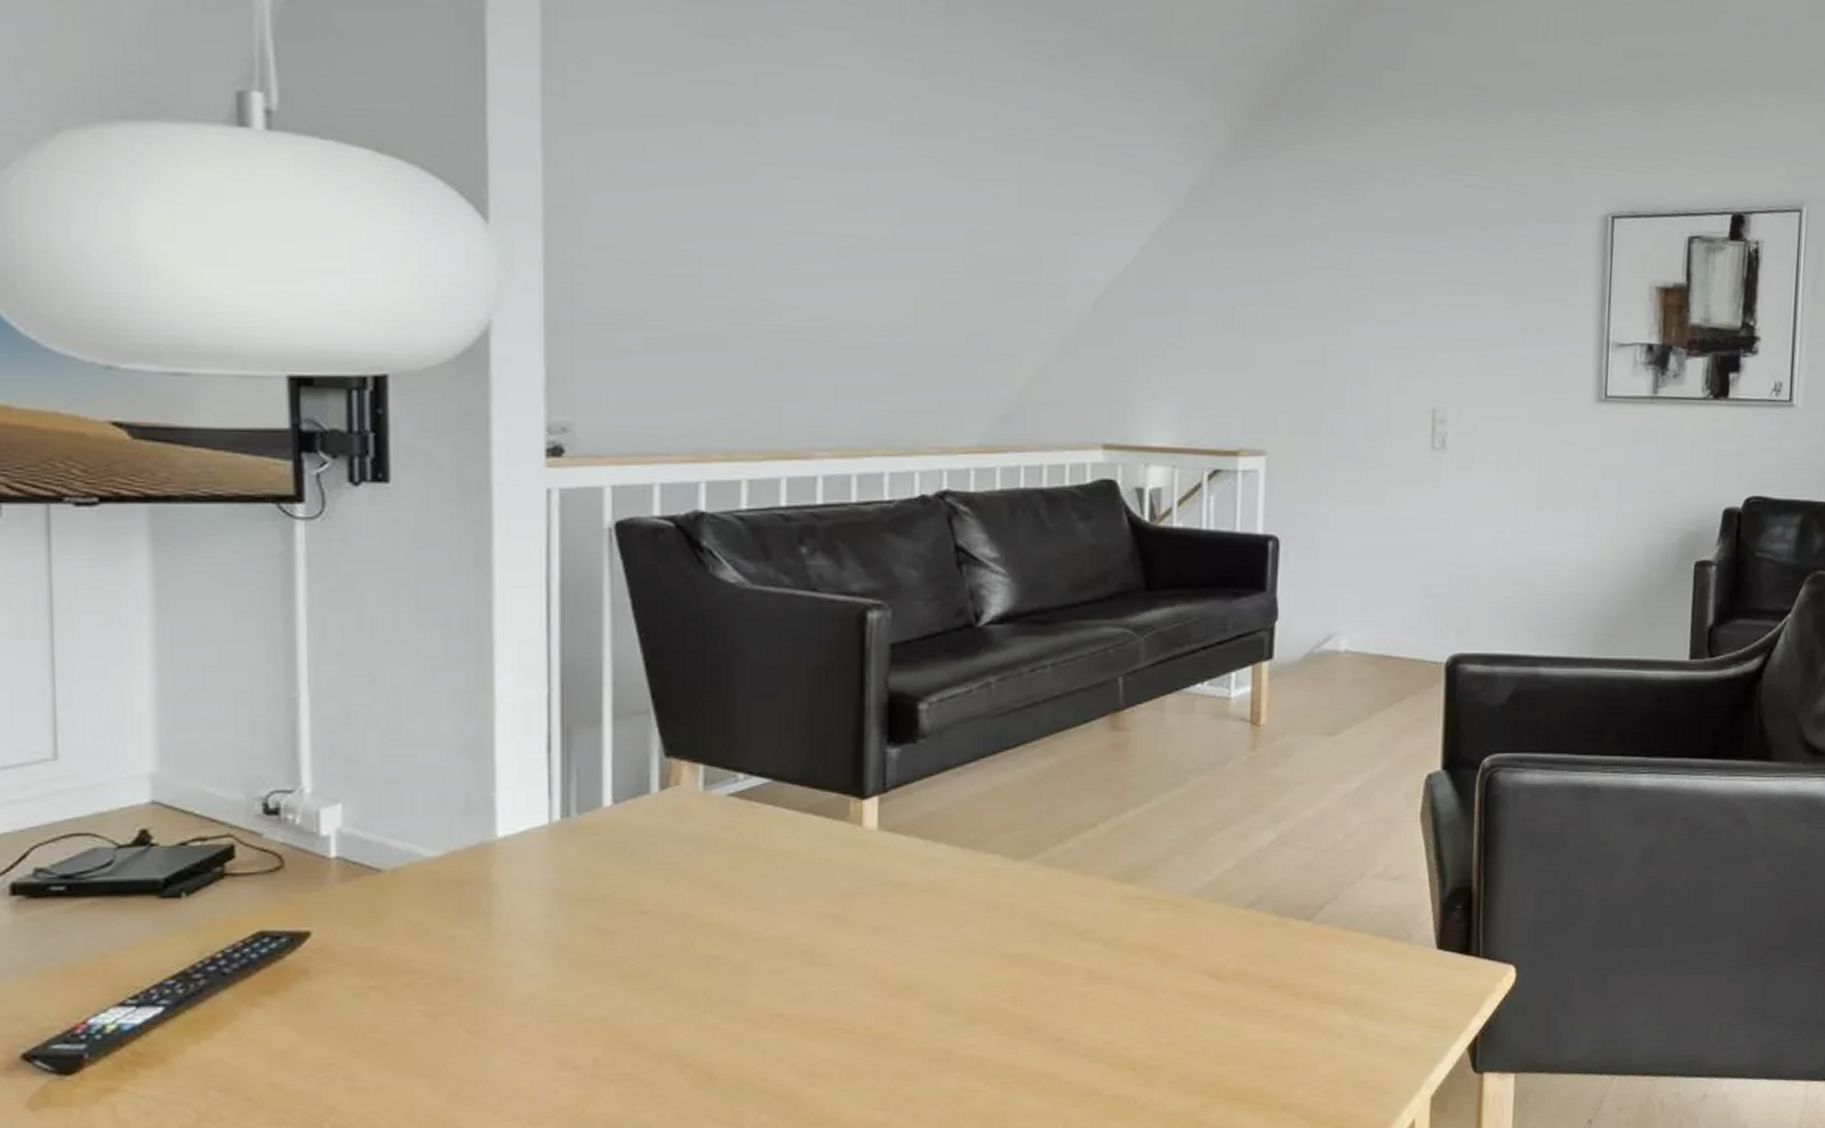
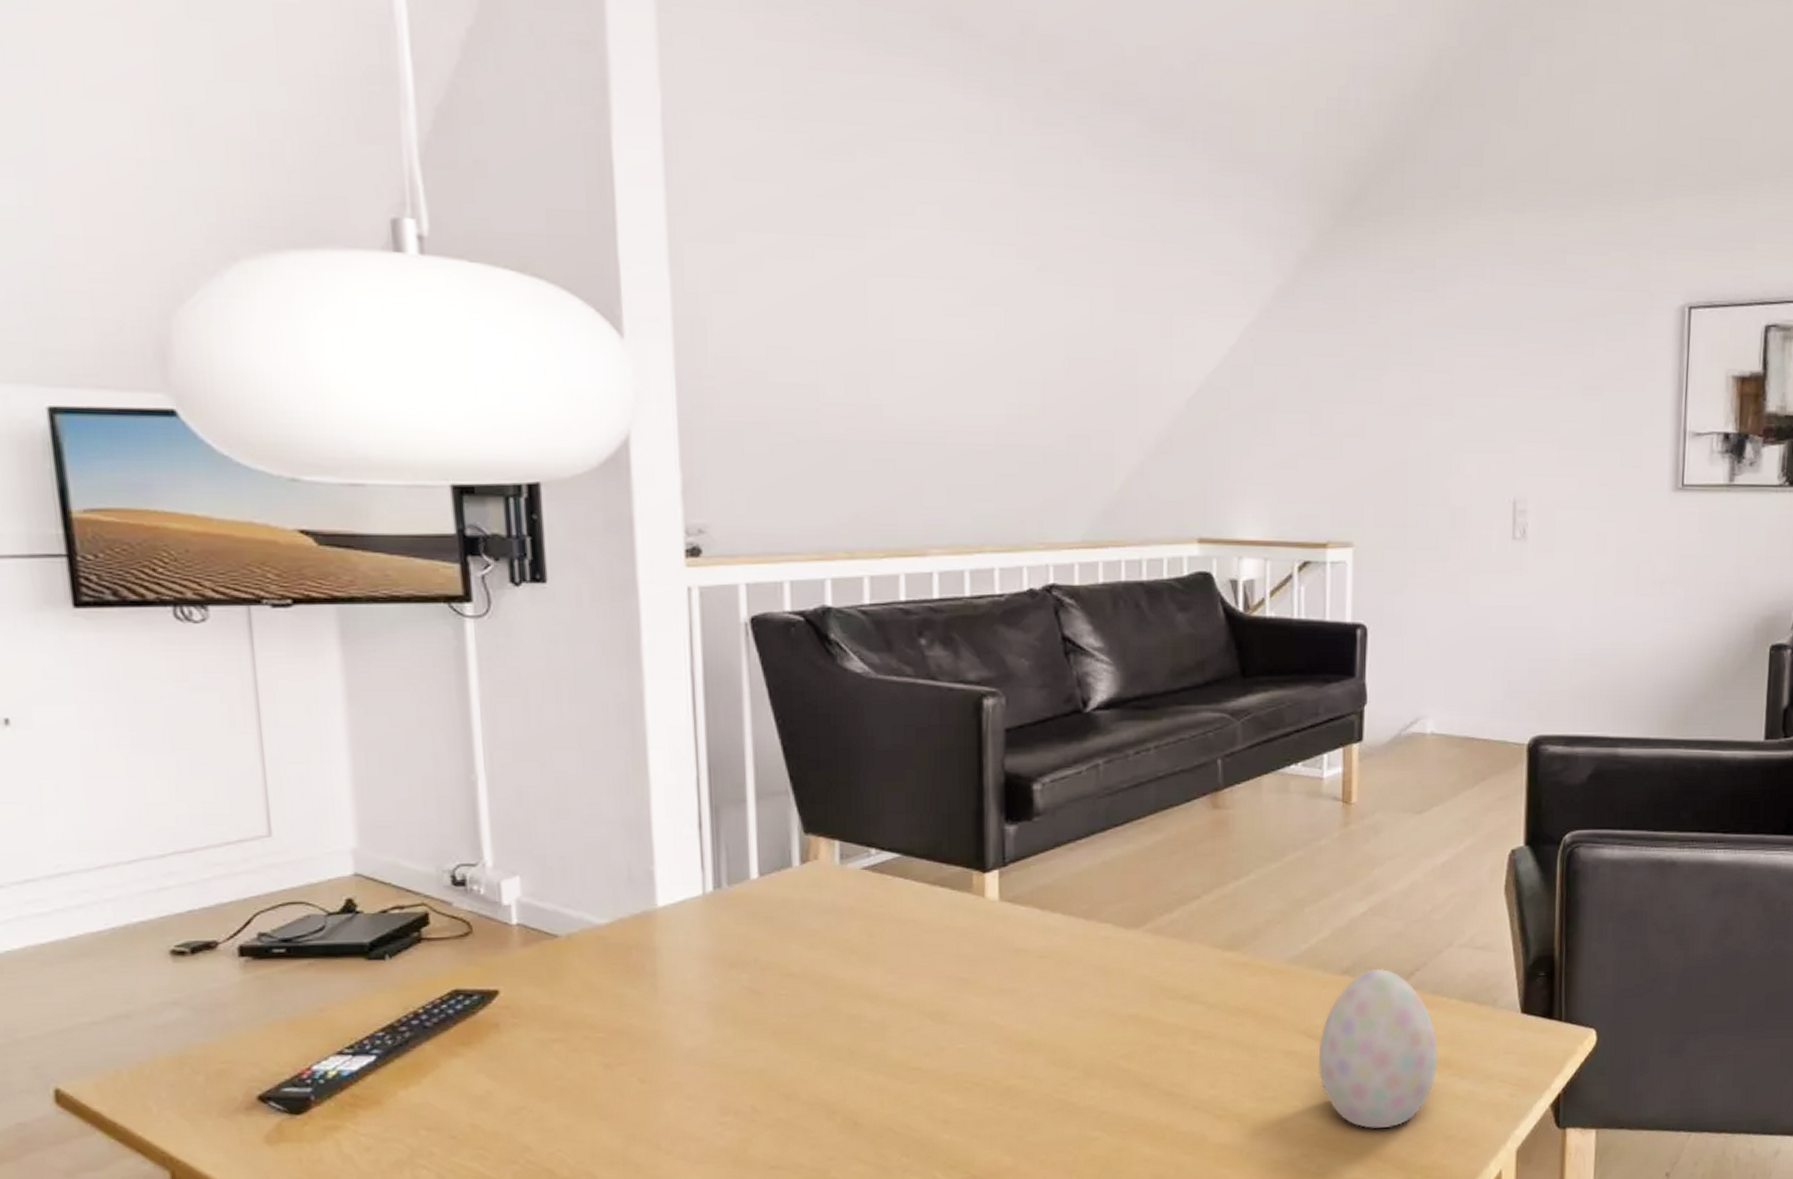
decorative egg: none [1220,901,1348,1076] -> present [1318,968,1438,1129]

